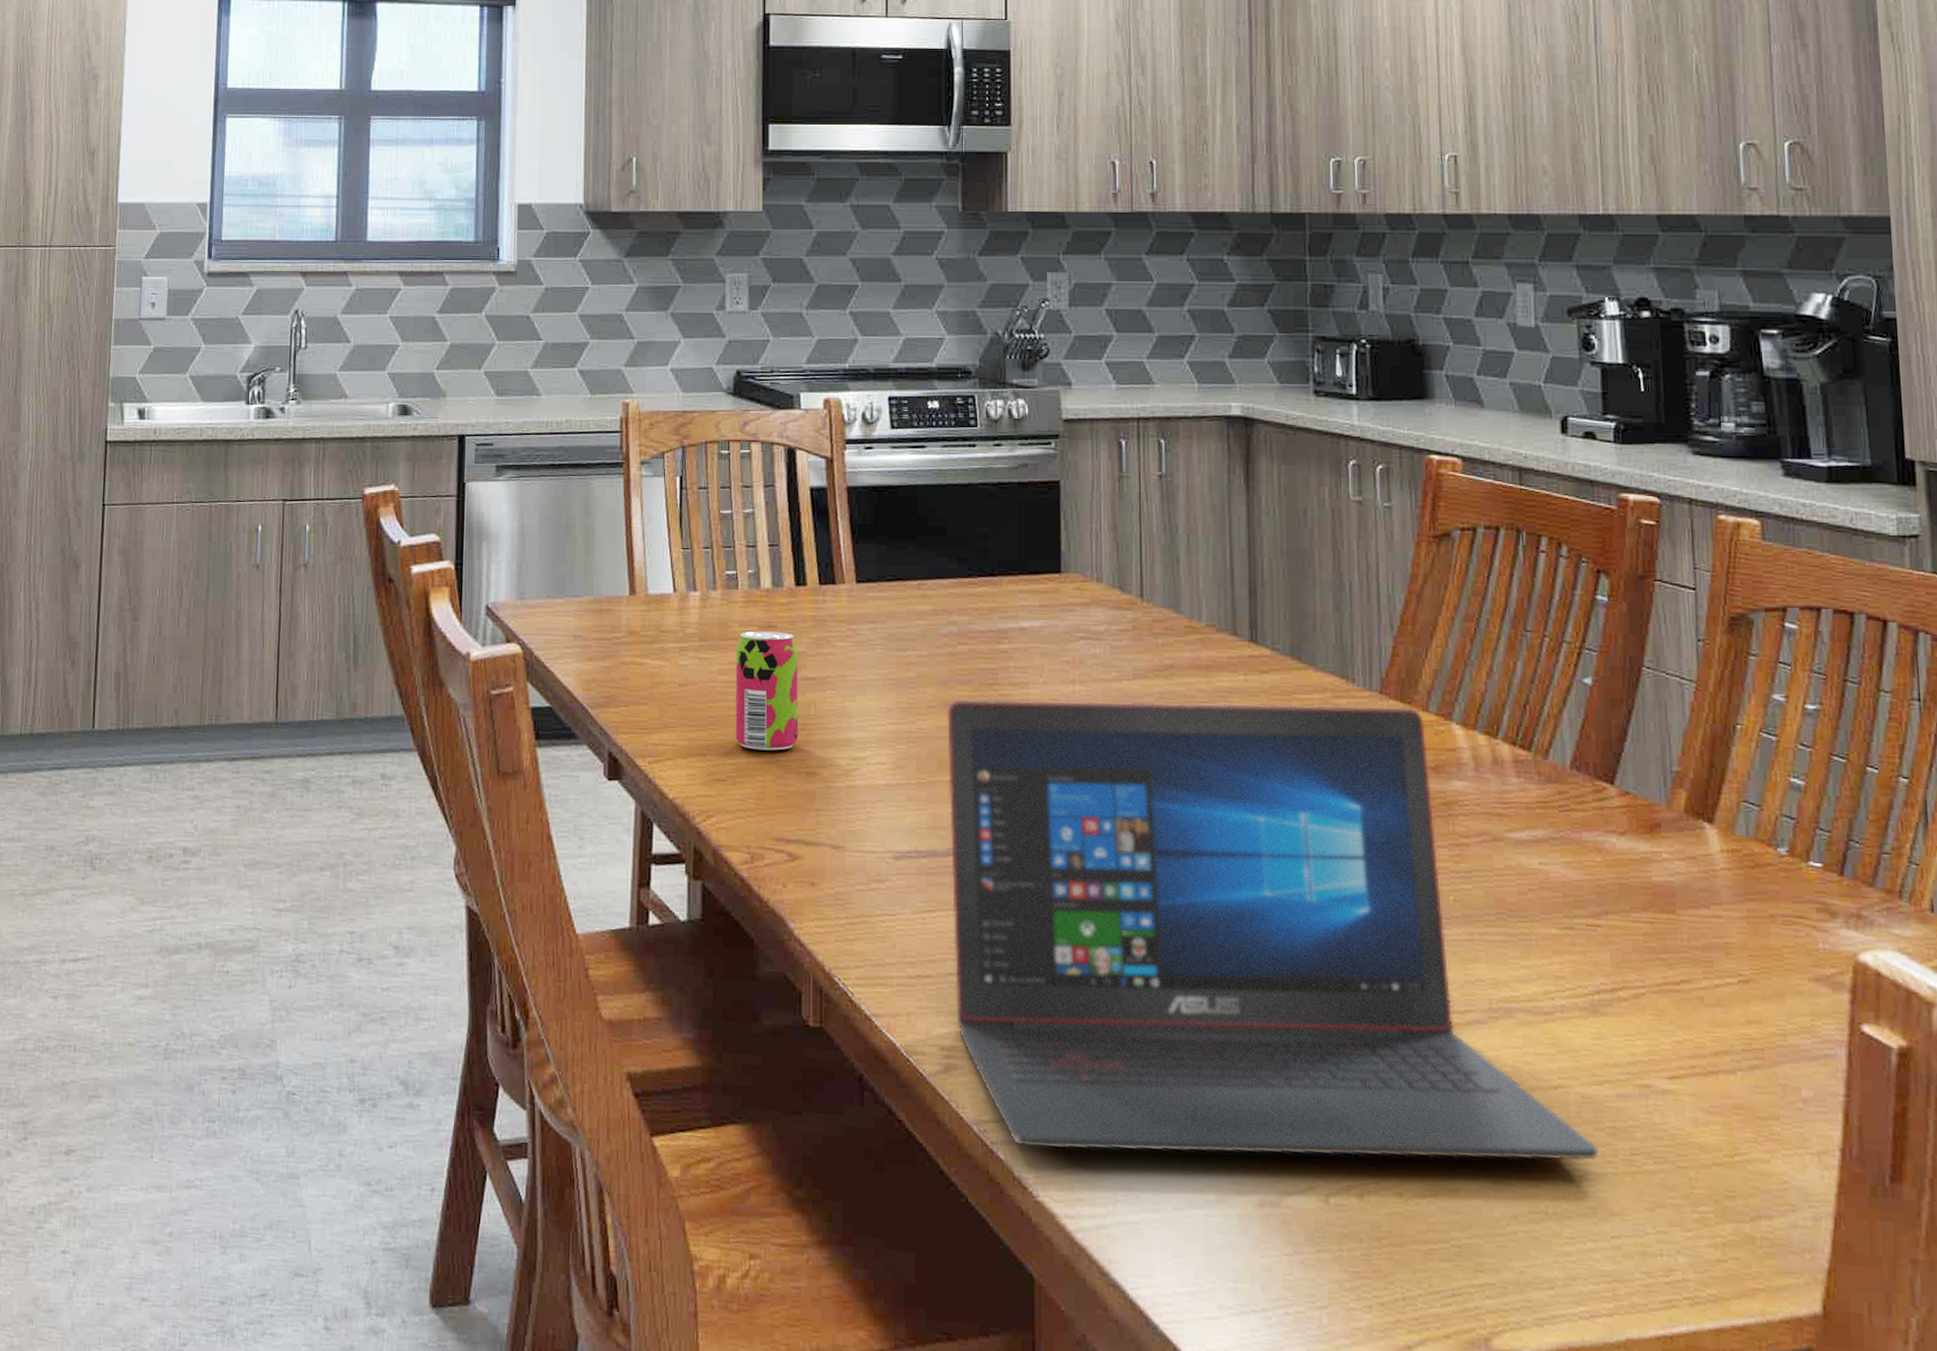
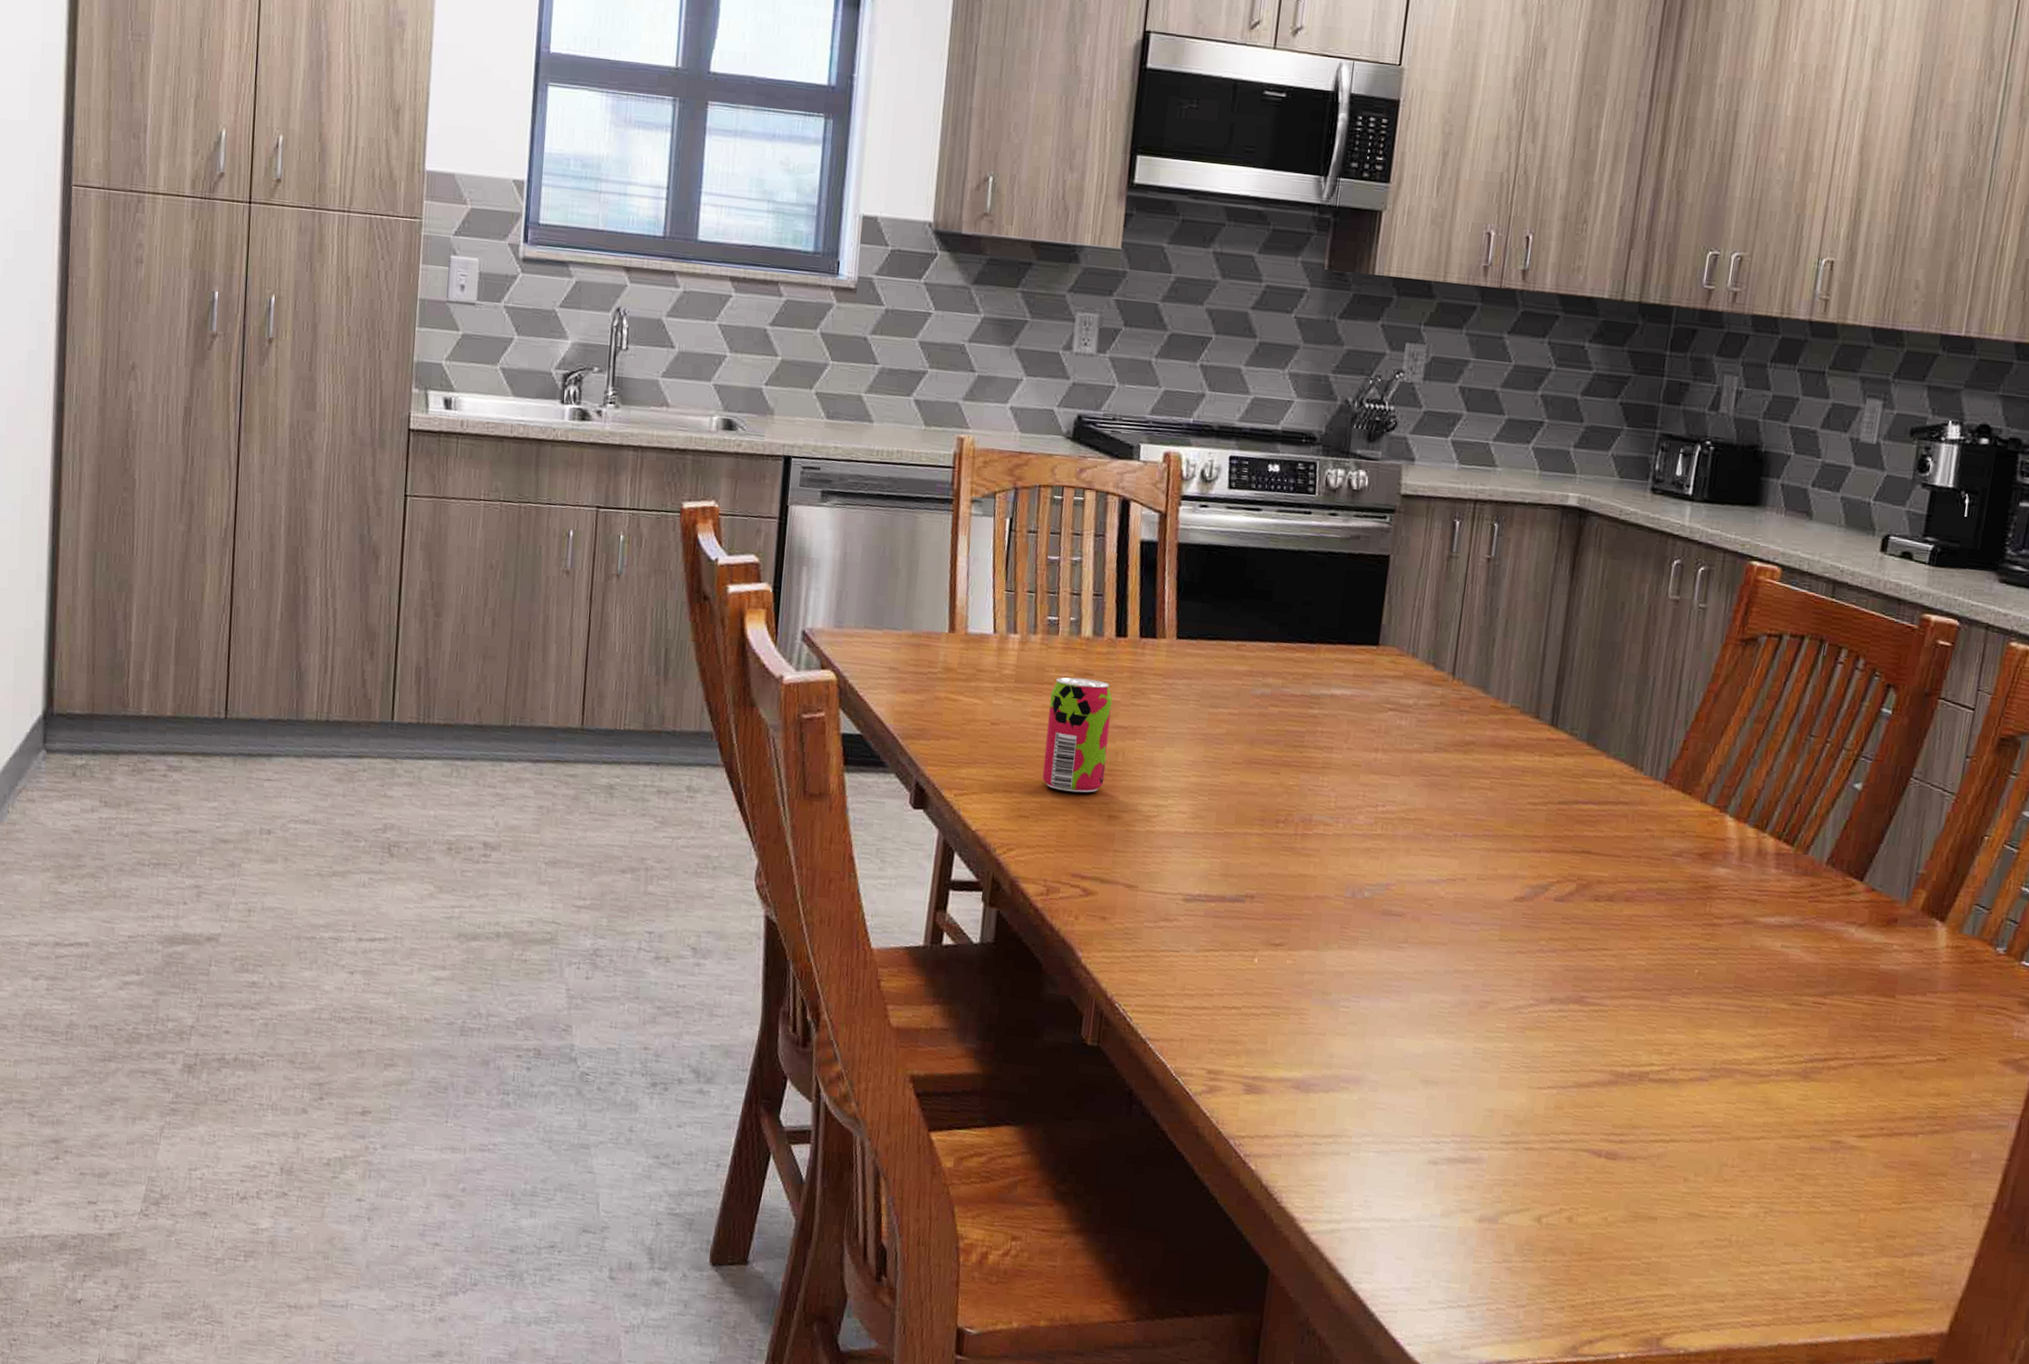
laptop: present [947,699,1598,1161] -> none [1226,758,1785,1200]

